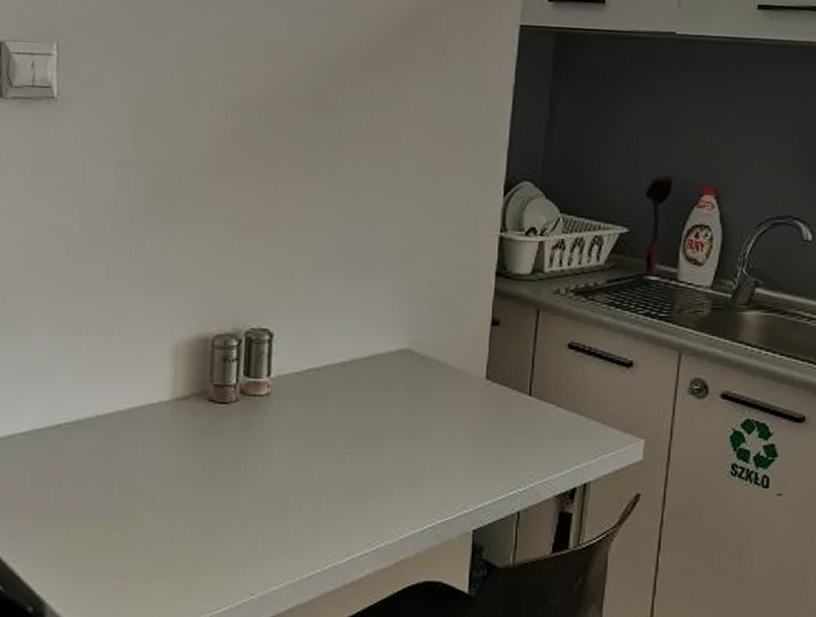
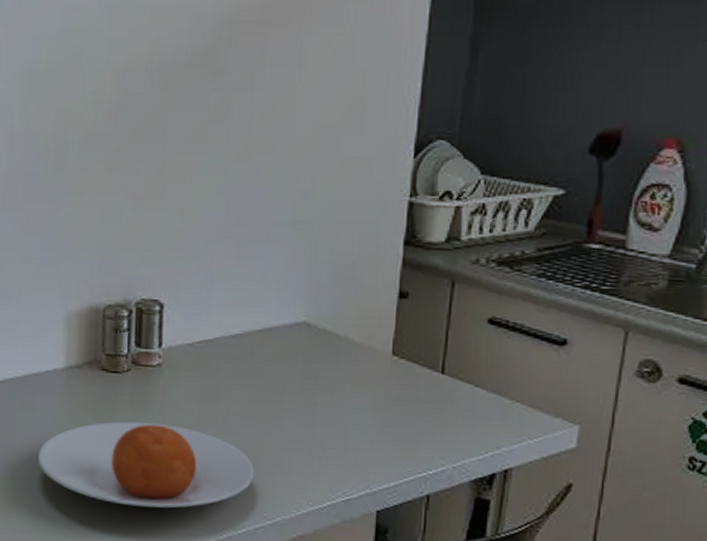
plate: none [139,453,360,542] -> present [37,421,255,509]

